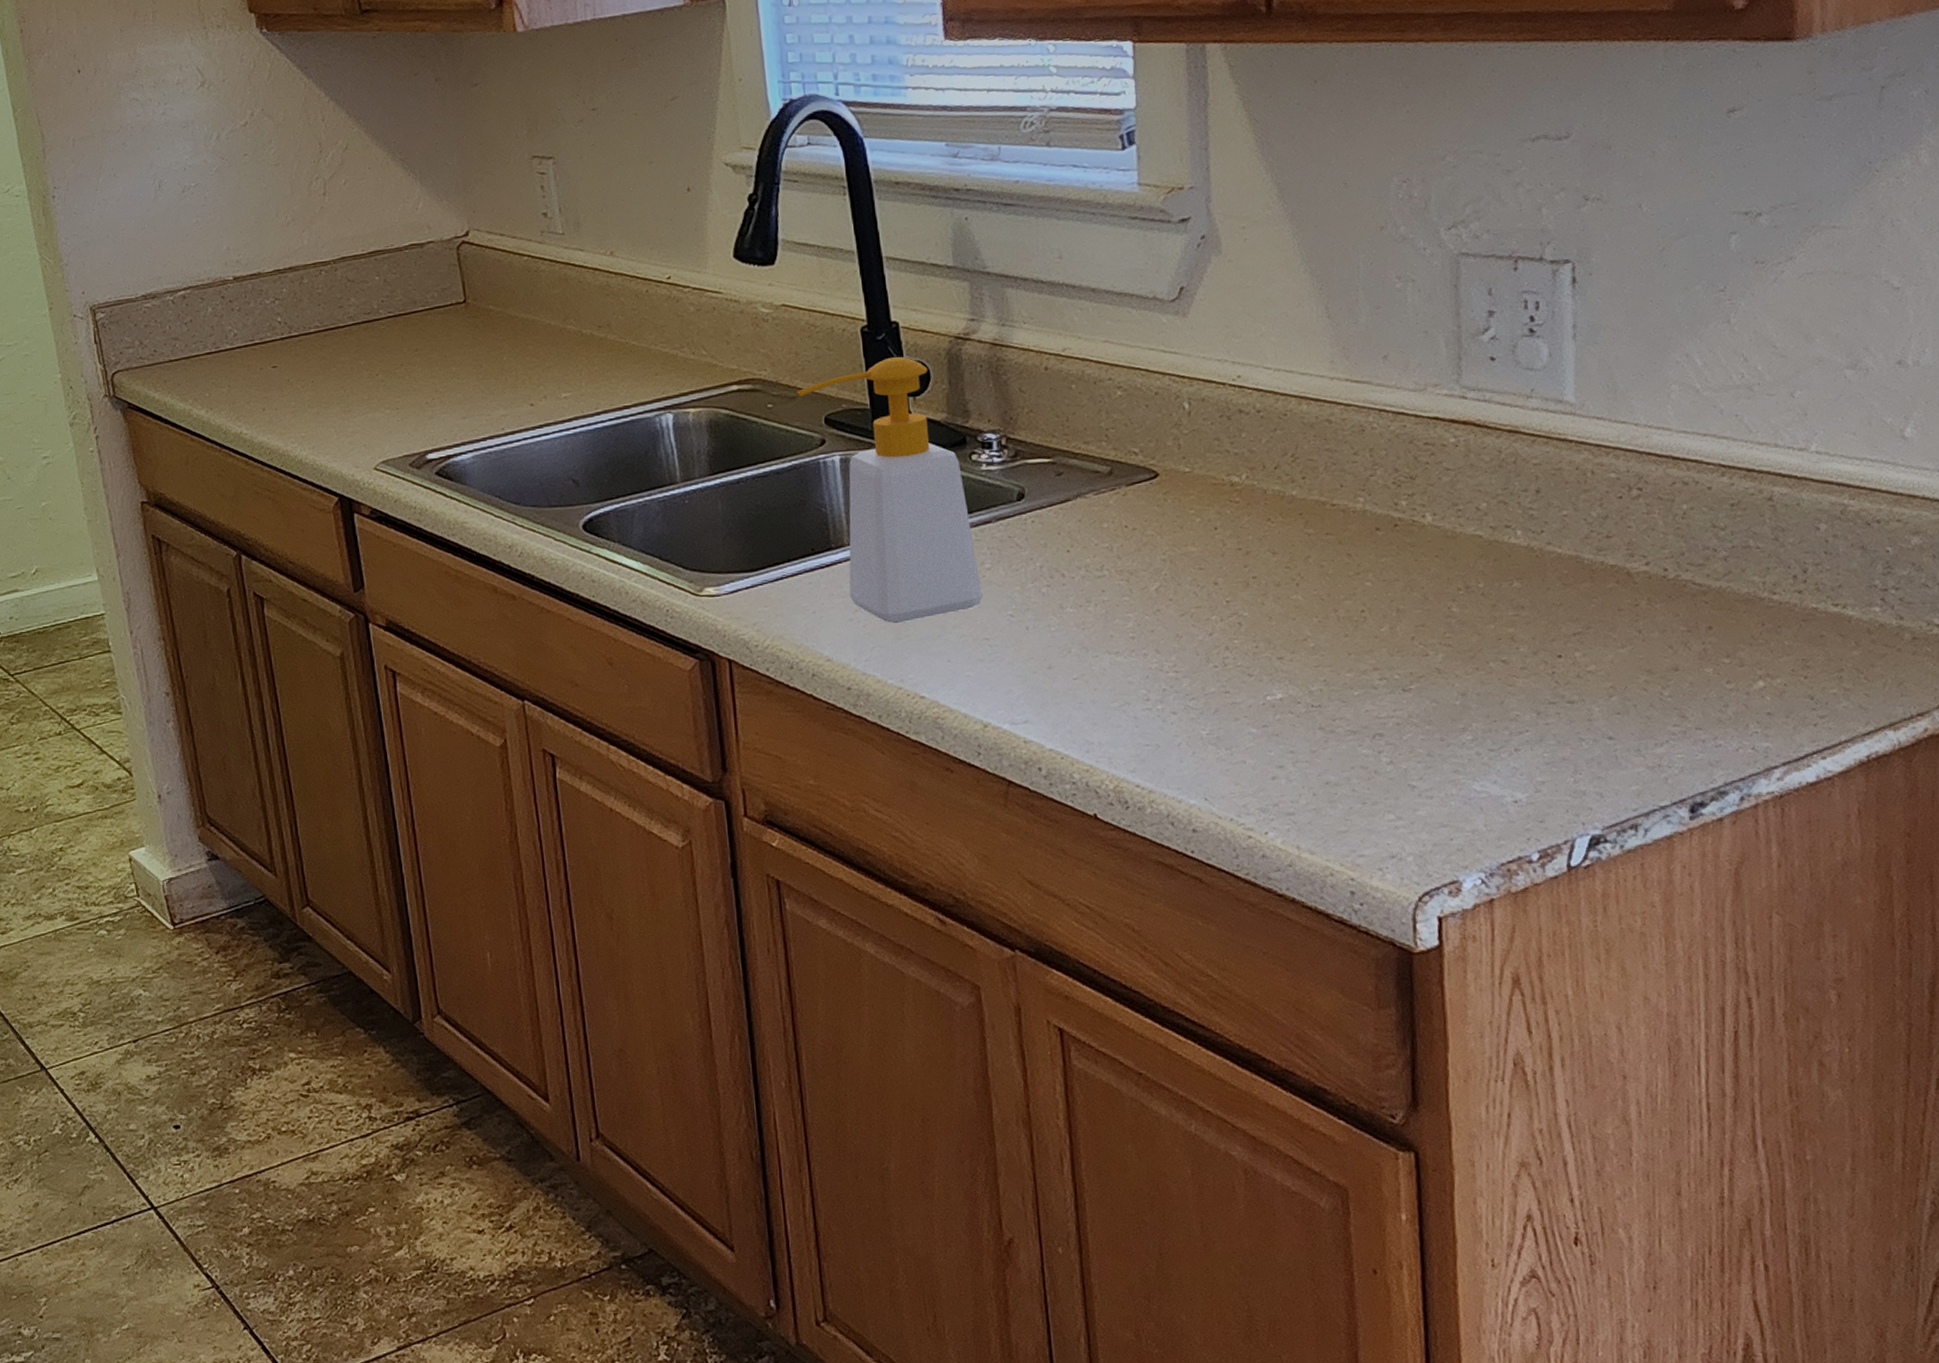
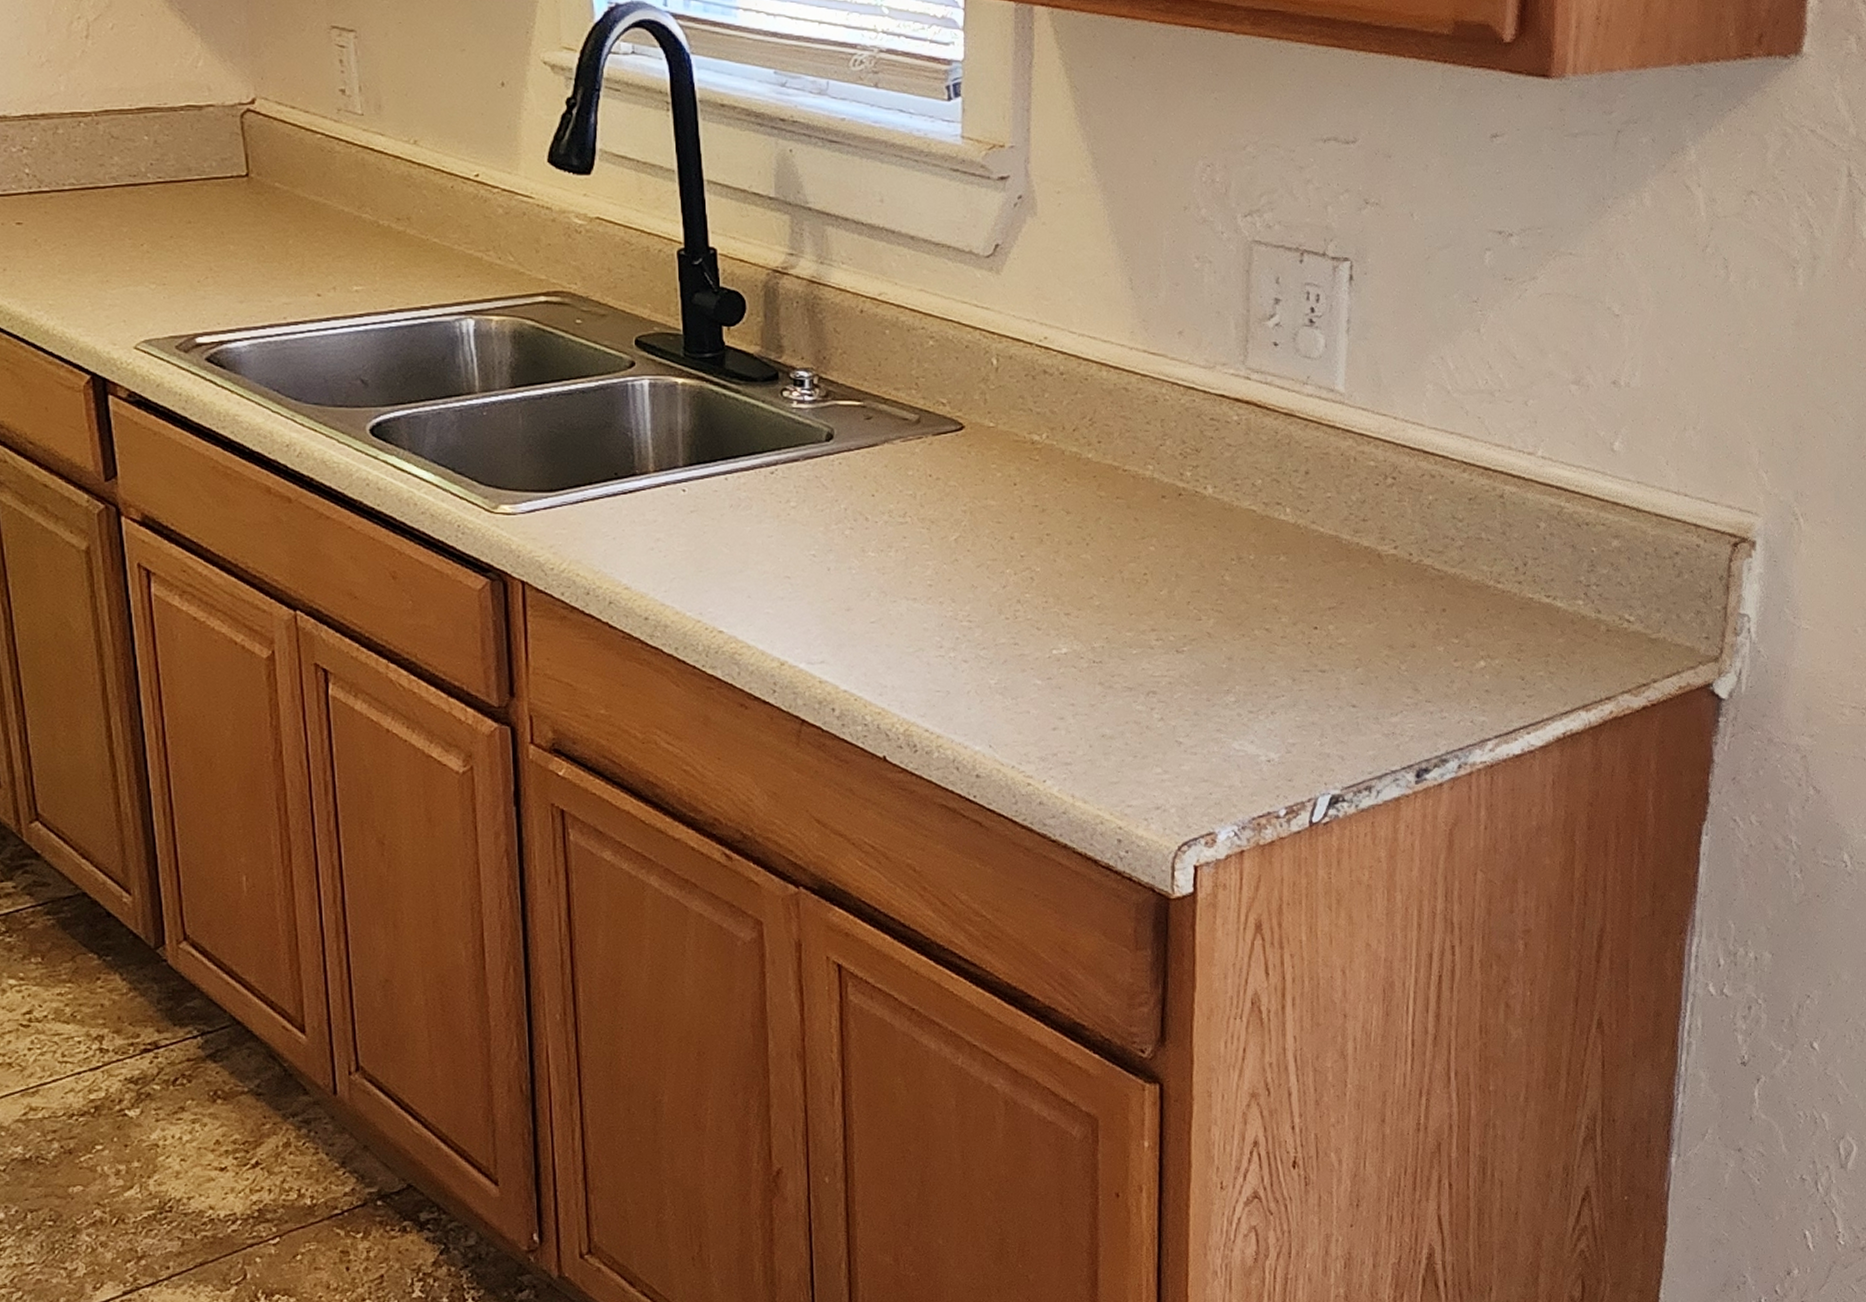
soap bottle: present [796,356,983,624] -> none [606,283,787,556]

